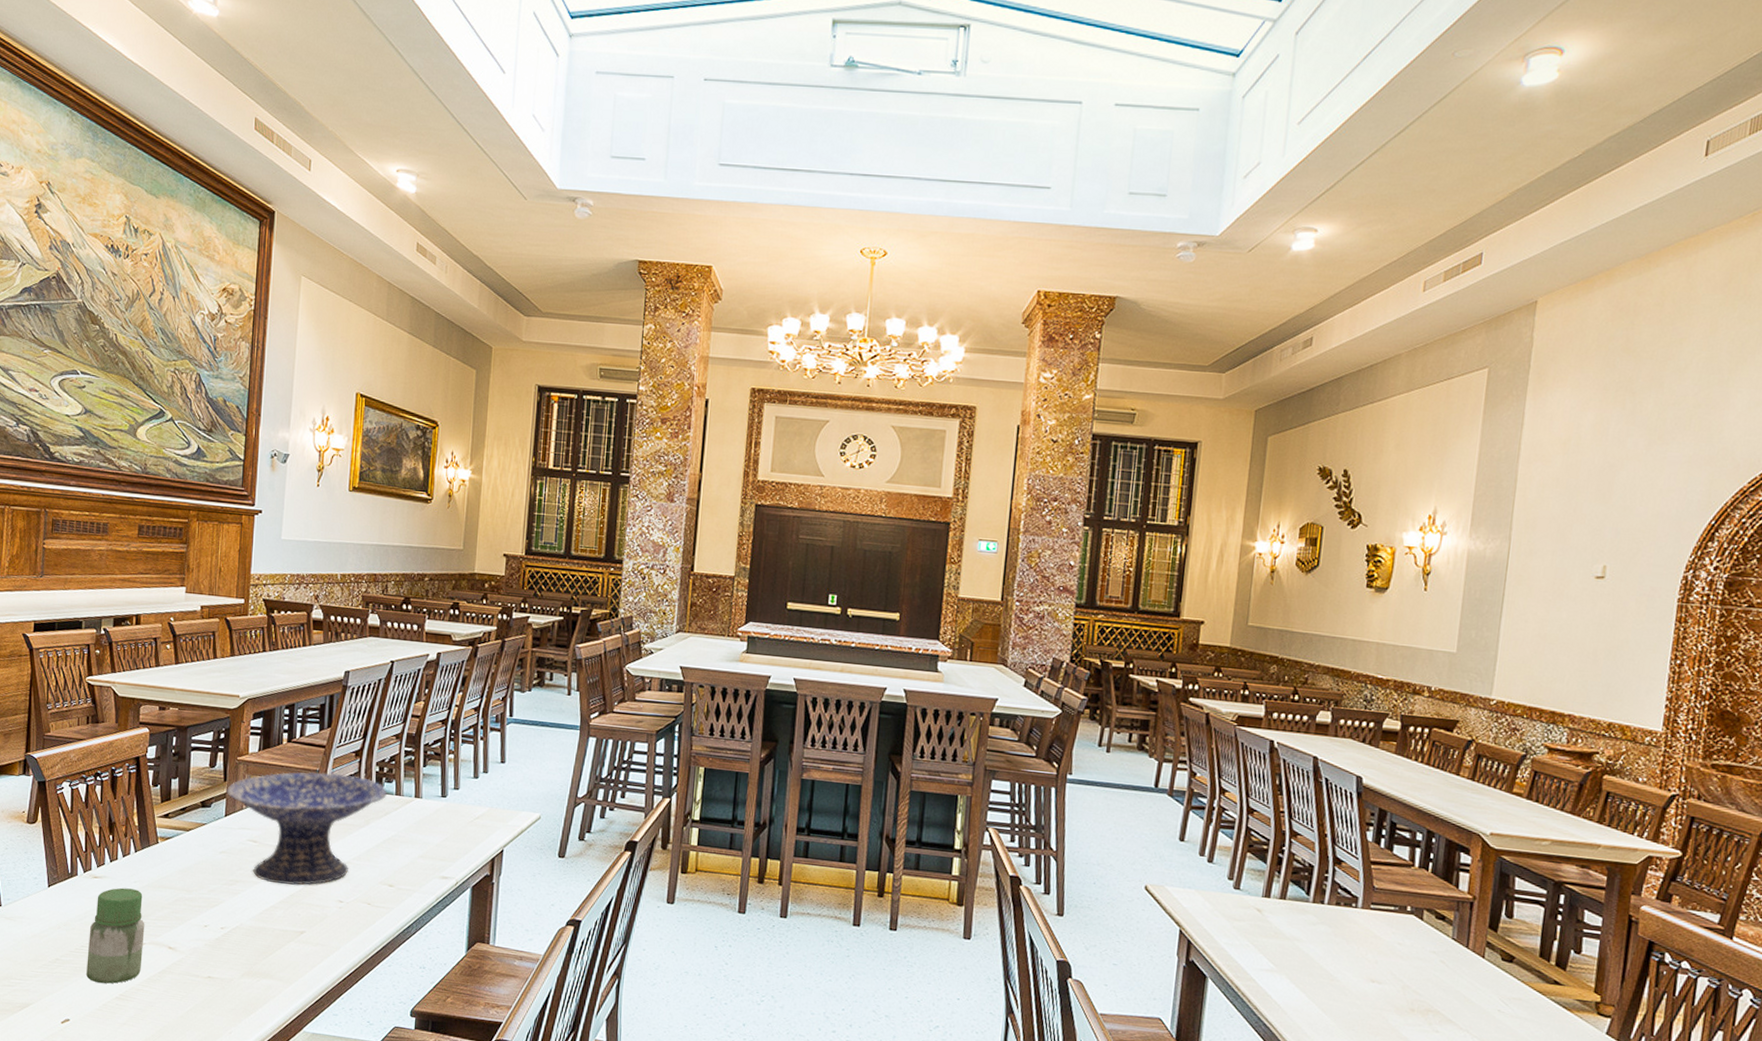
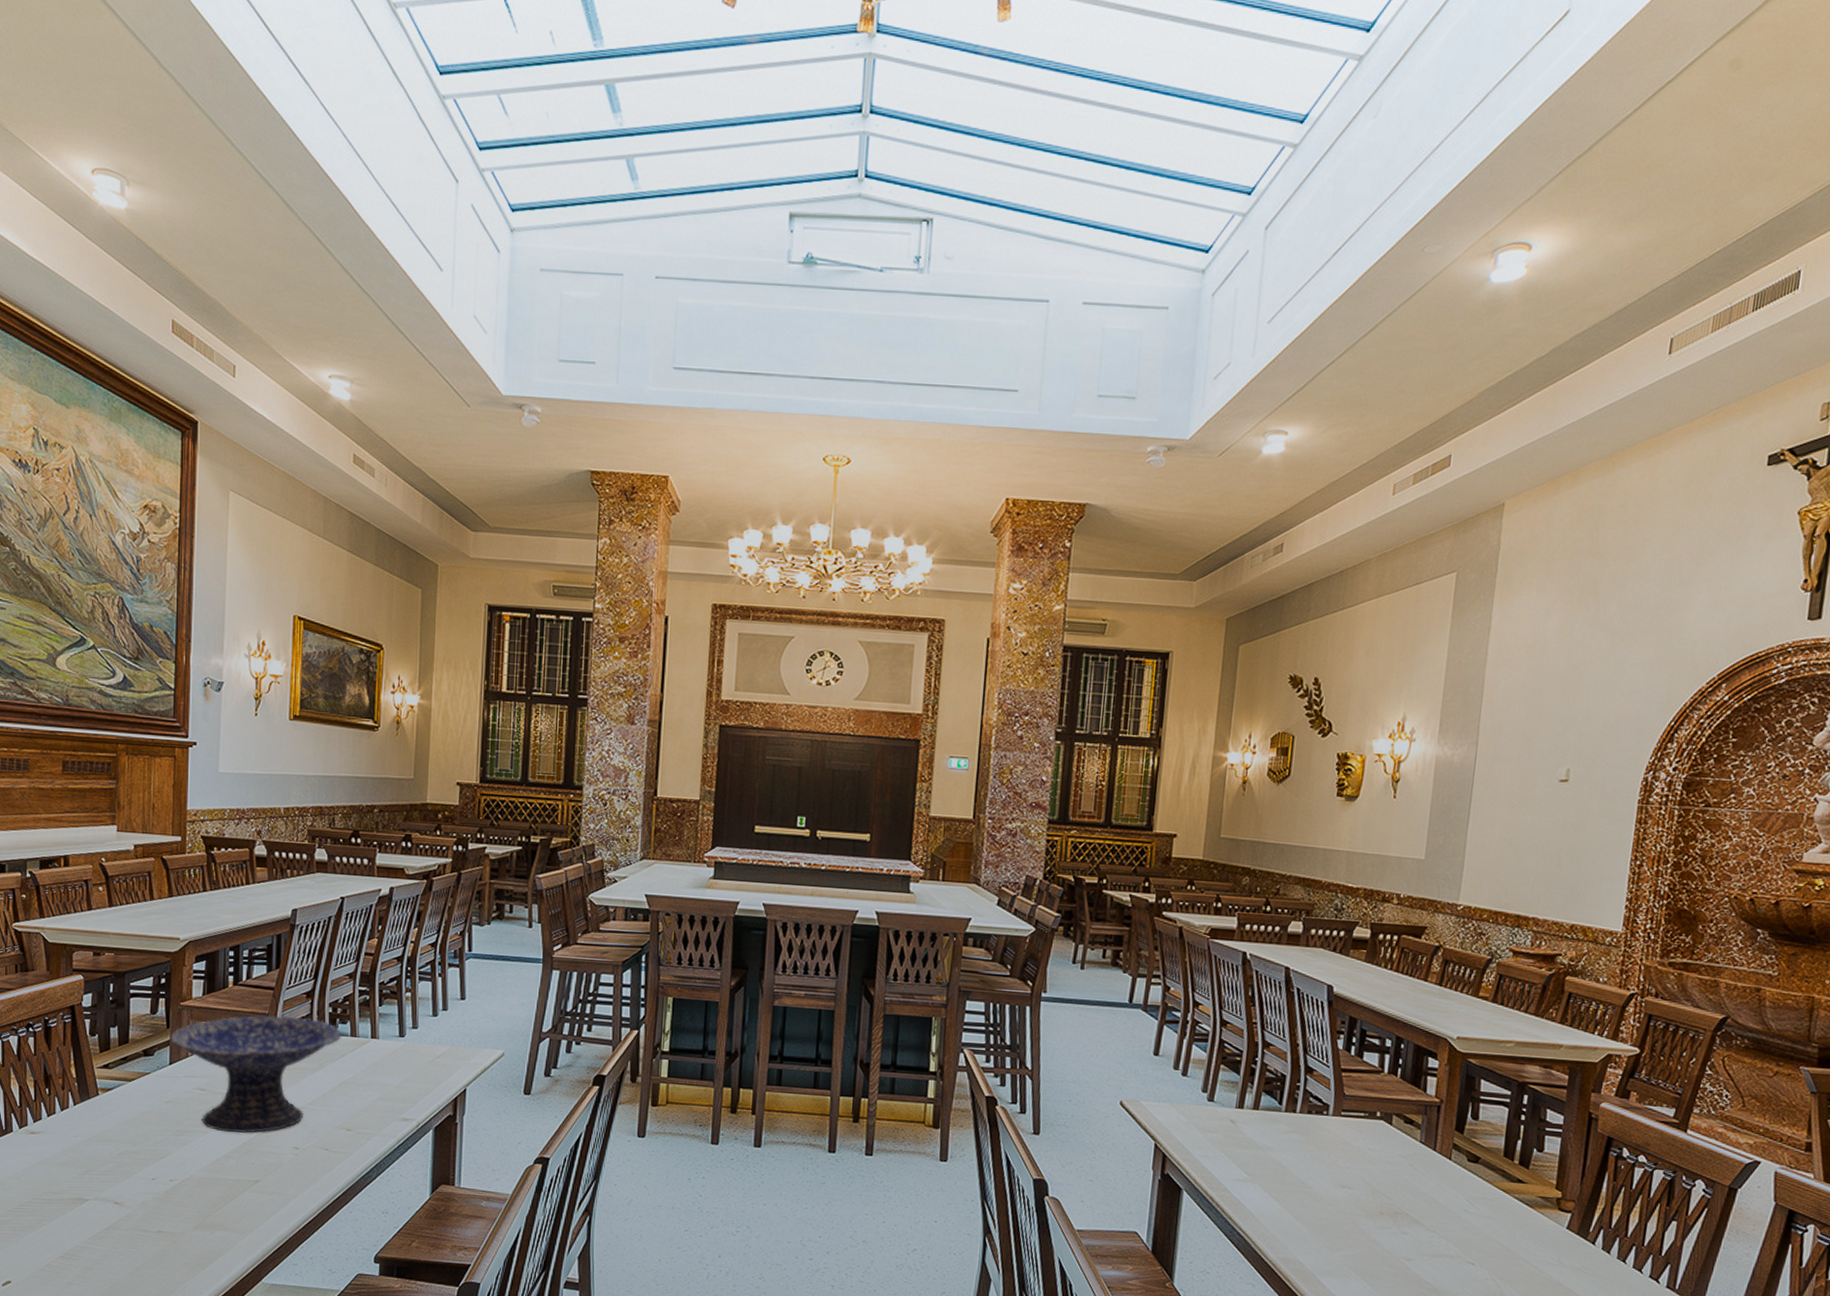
jar: present [86,887,145,984] -> none [27,1142,88,1243]

